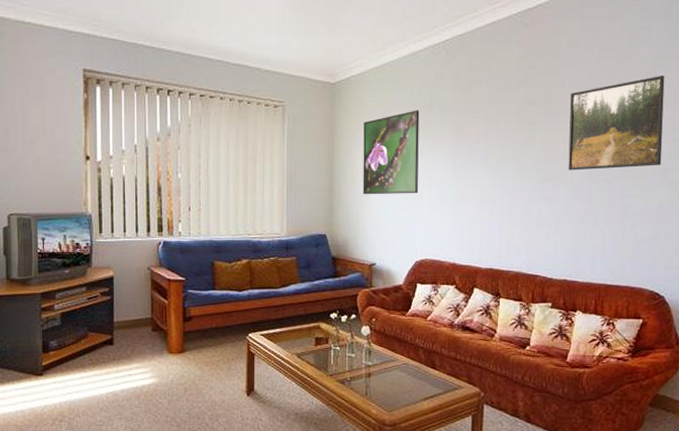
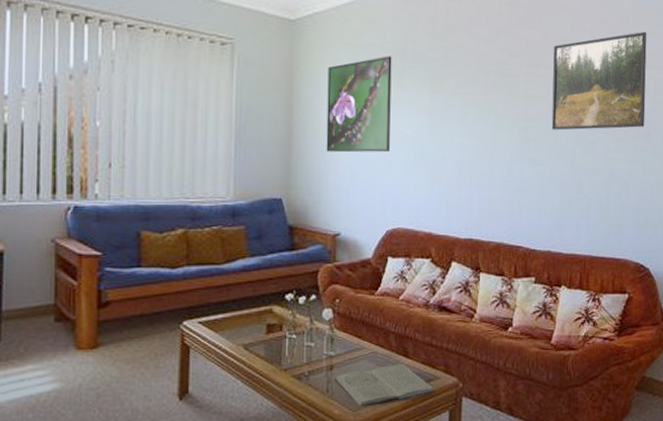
book: none [372,374,459,408] -> present [334,363,434,406]

